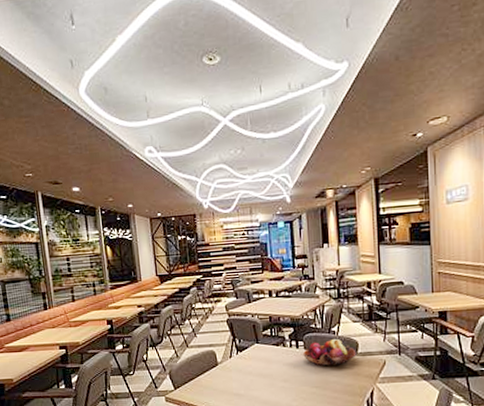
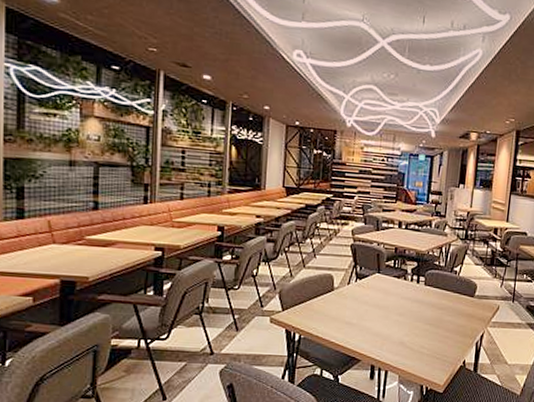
fruit basket: present [302,338,357,367] -> none [421,278,474,306]

